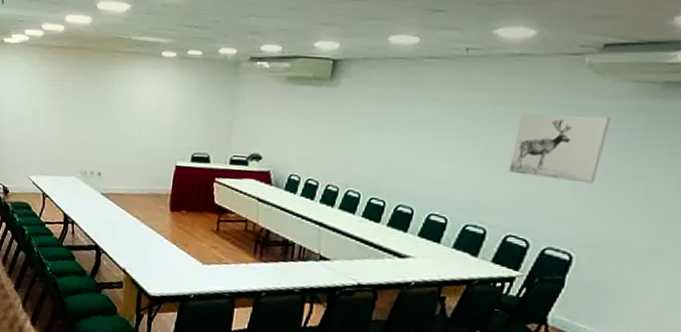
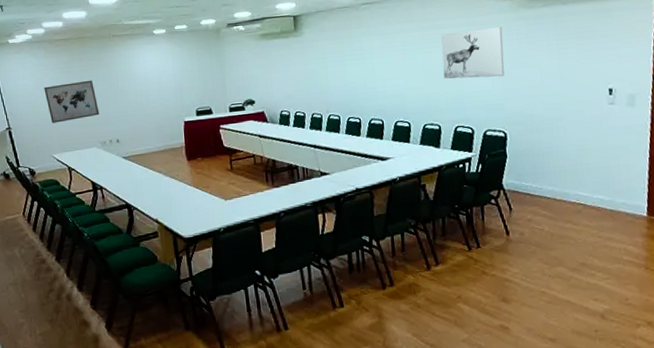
wall art: none [32,98,86,142] -> present [44,80,100,123]

